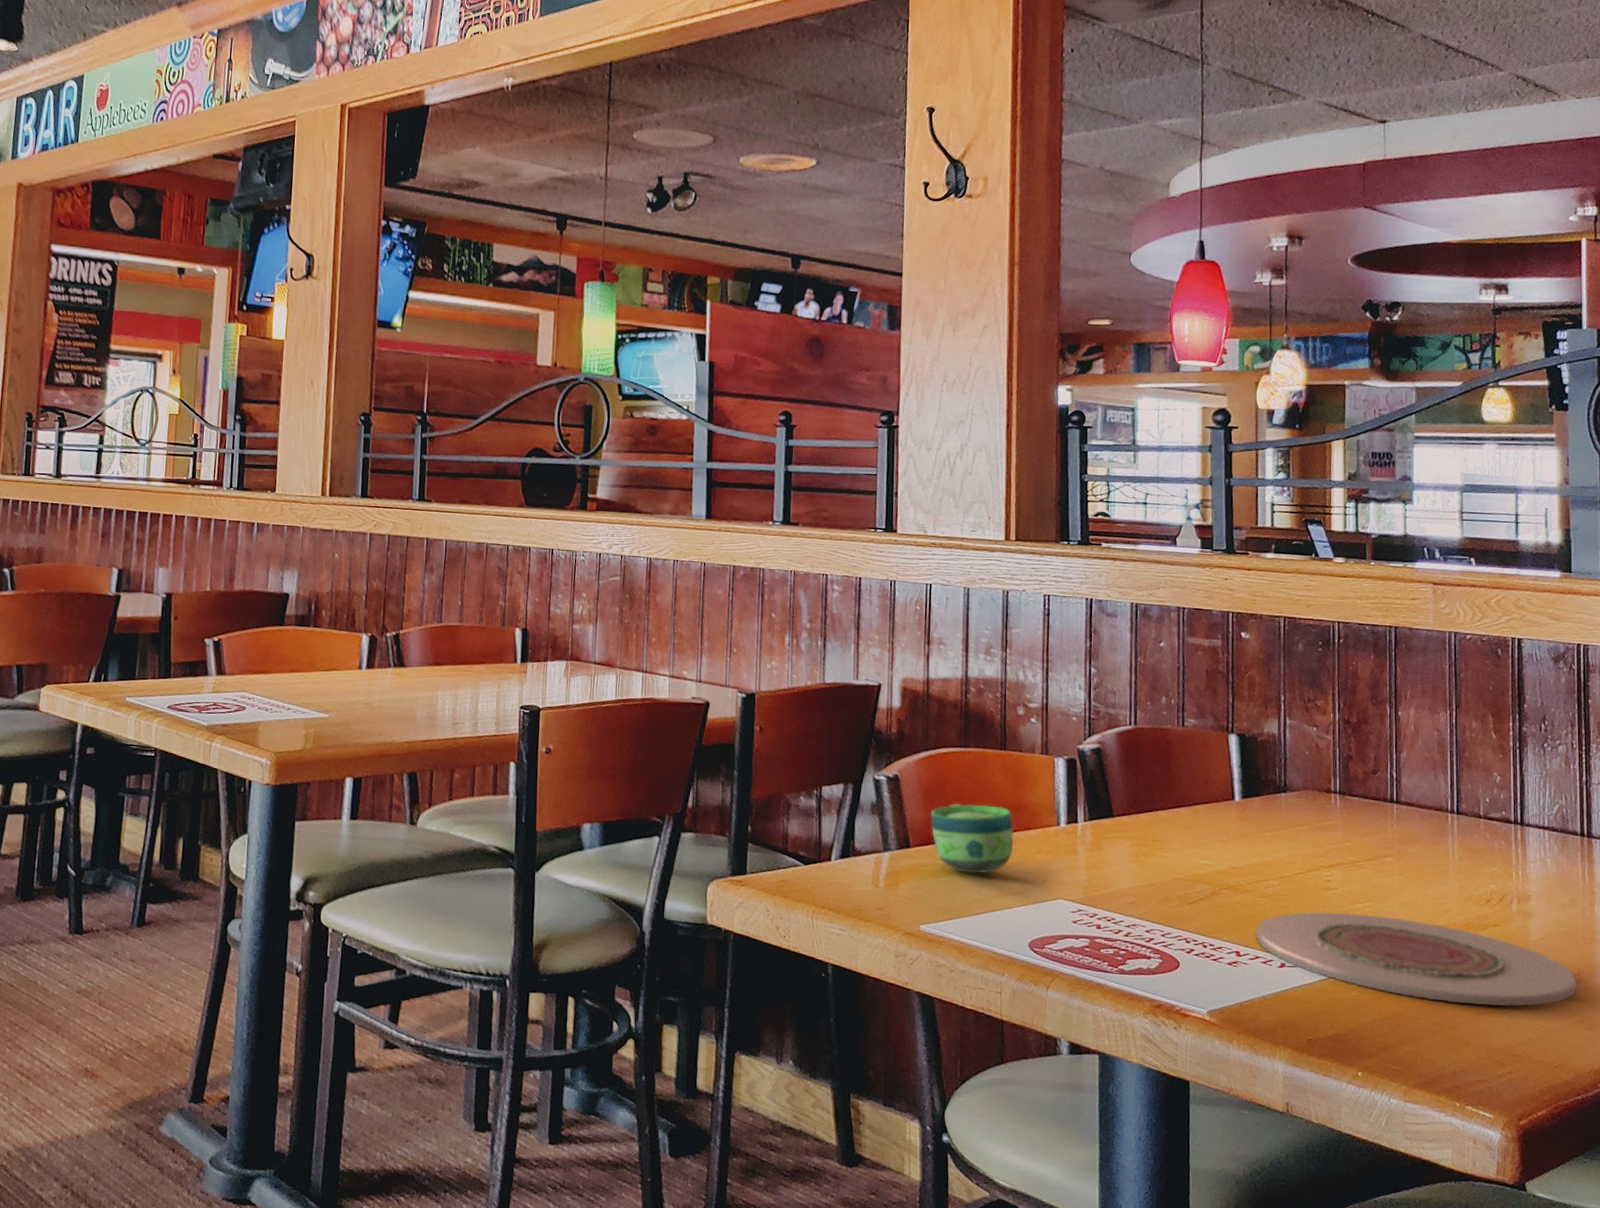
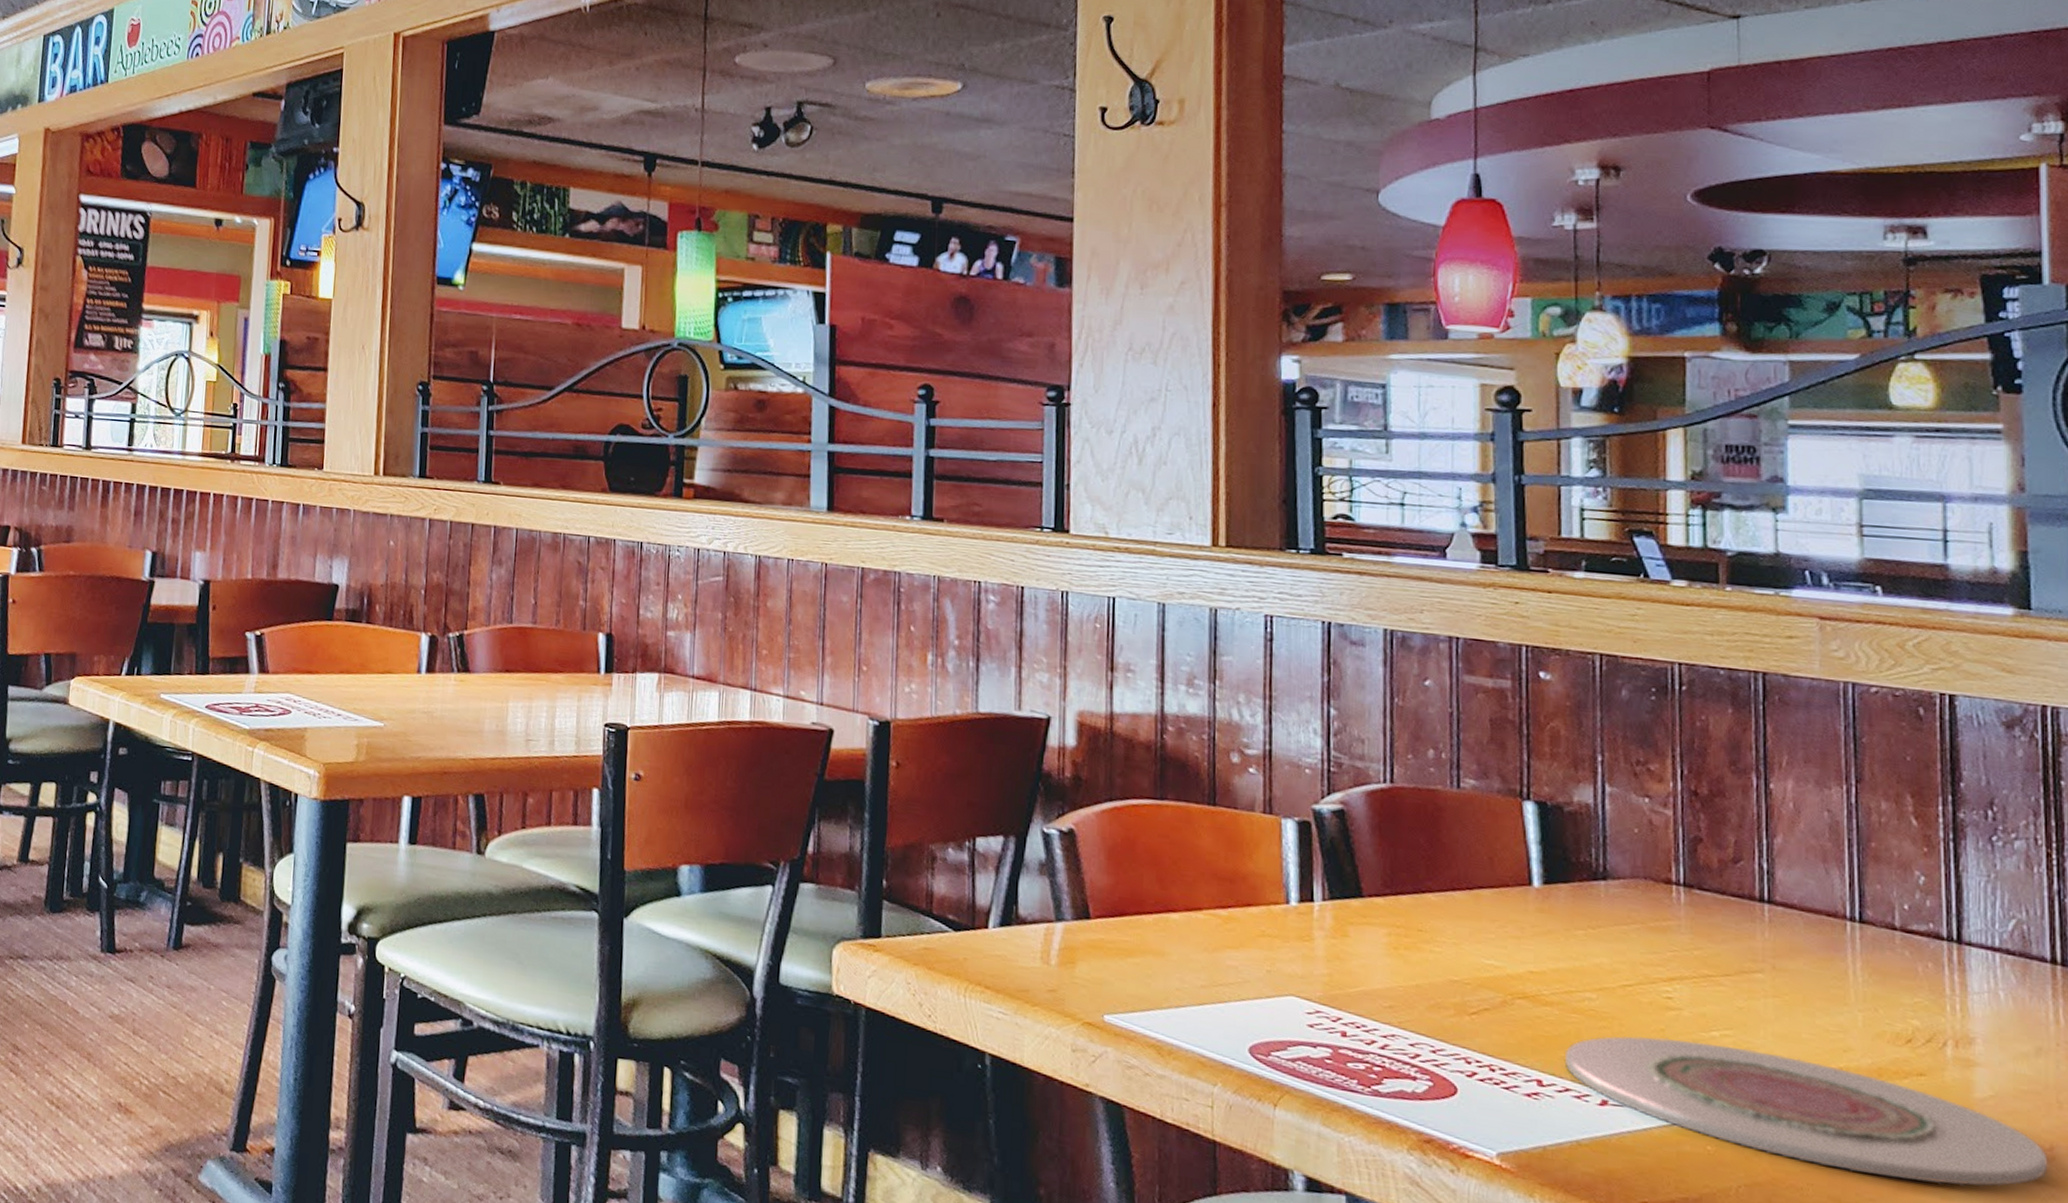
cup: present [930,804,1014,874] -> none [1116,868,1228,958]

